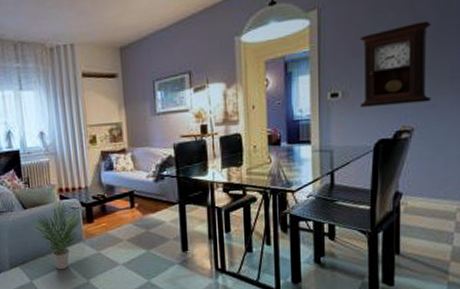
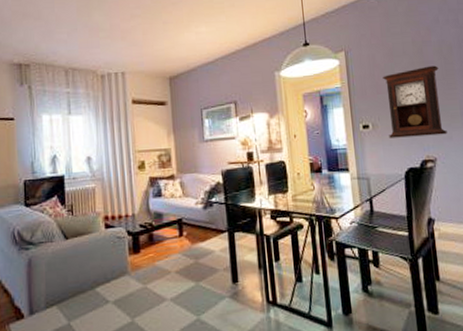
potted plant: present [30,201,82,270] -> none [71,230,128,308]

